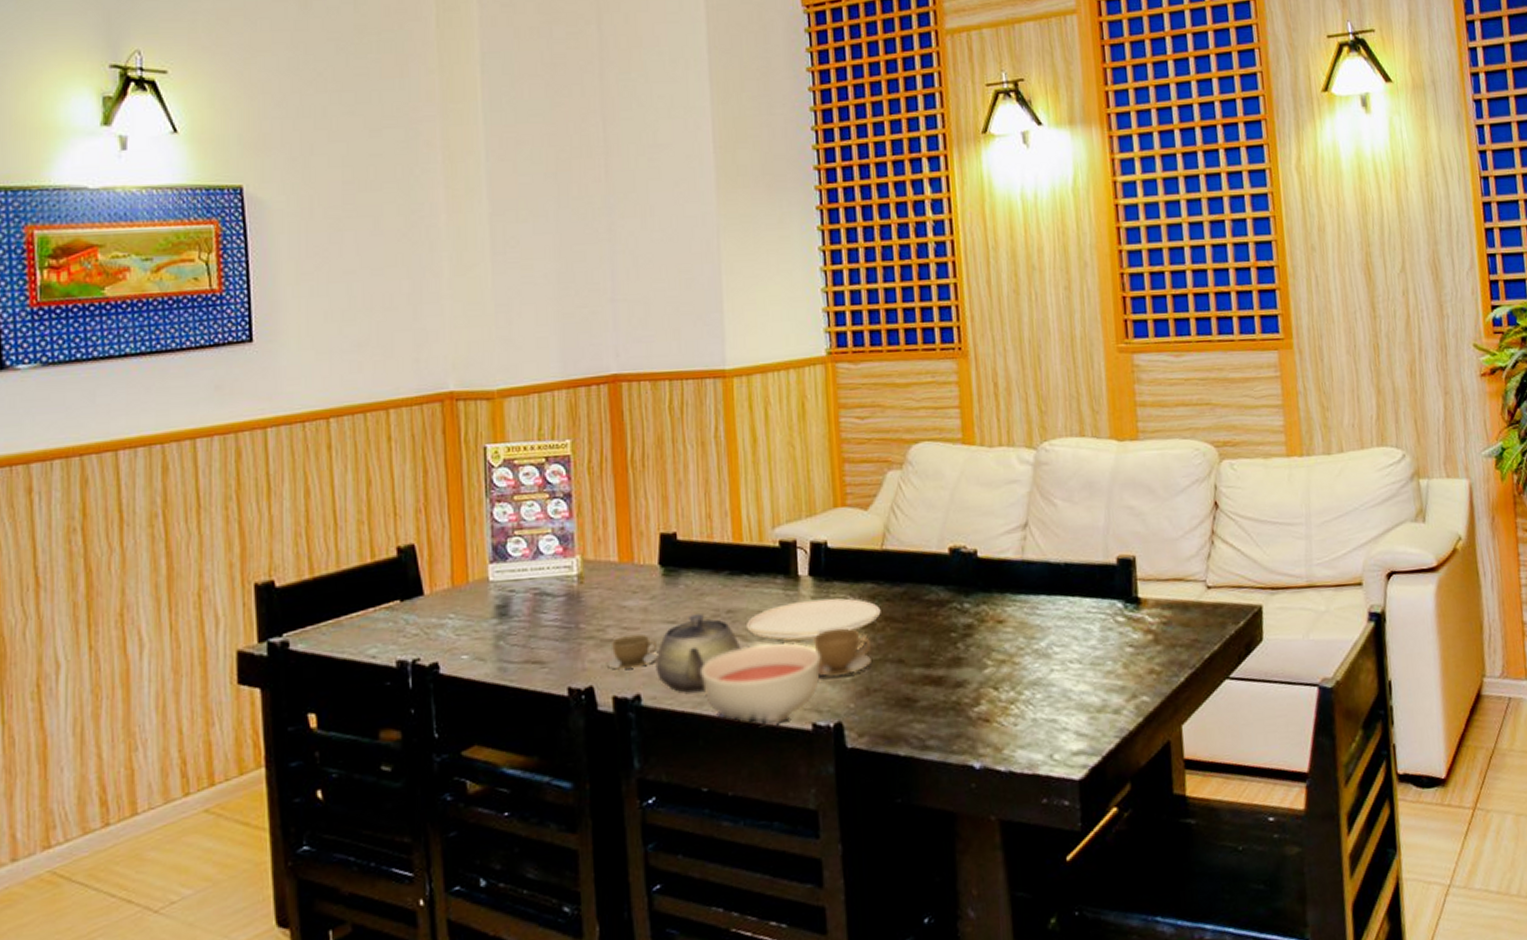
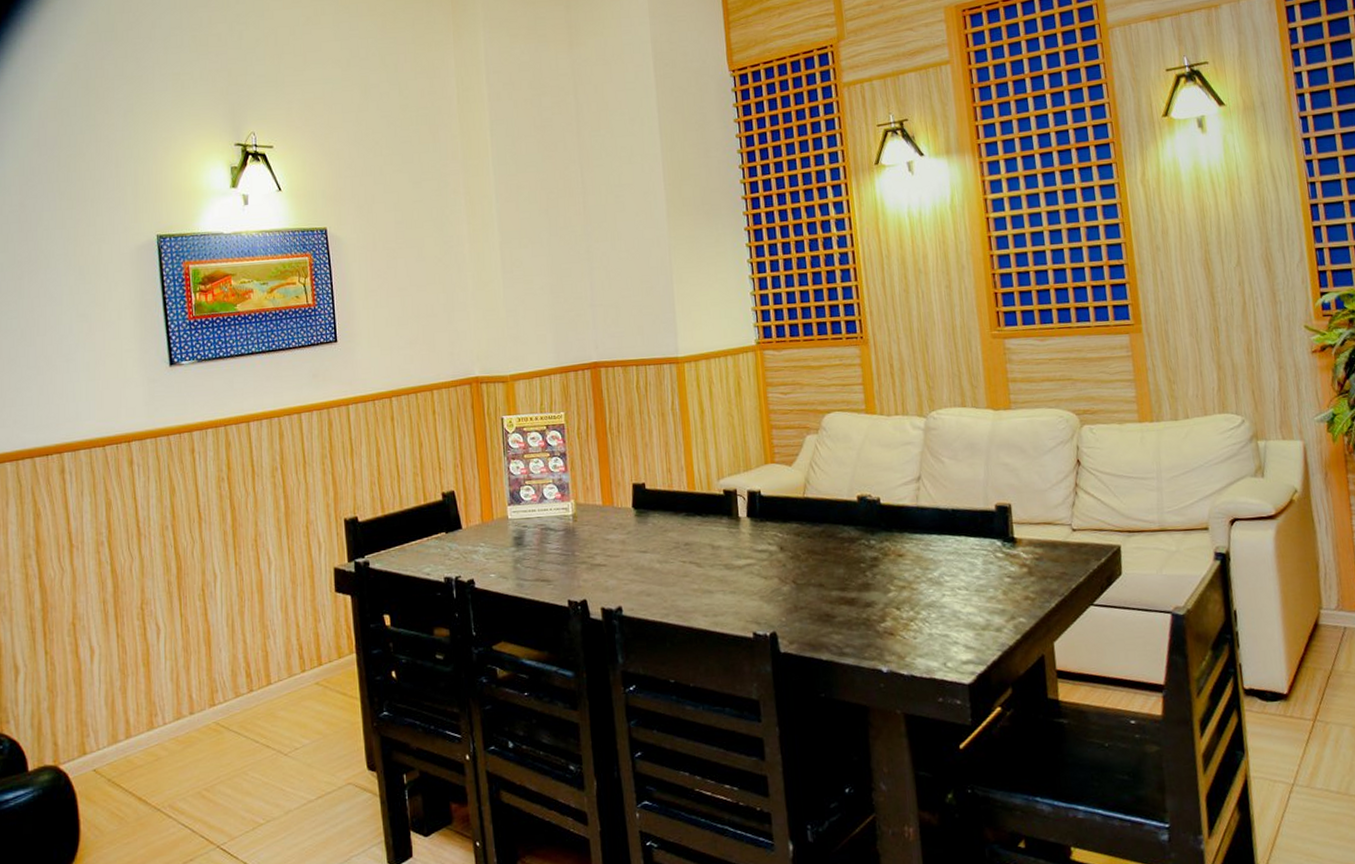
teacup: present [606,633,658,670] -> none [595,560,634,587]
teapot: present [655,614,742,693] -> none [632,546,697,606]
bowl: present [701,643,821,728] -> none [666,569,758,634]
plate: present [747,598,881,641] -> none [700,535,804,568]
teacup: present [813,628,872,676] -> none [752,558,798,596]

